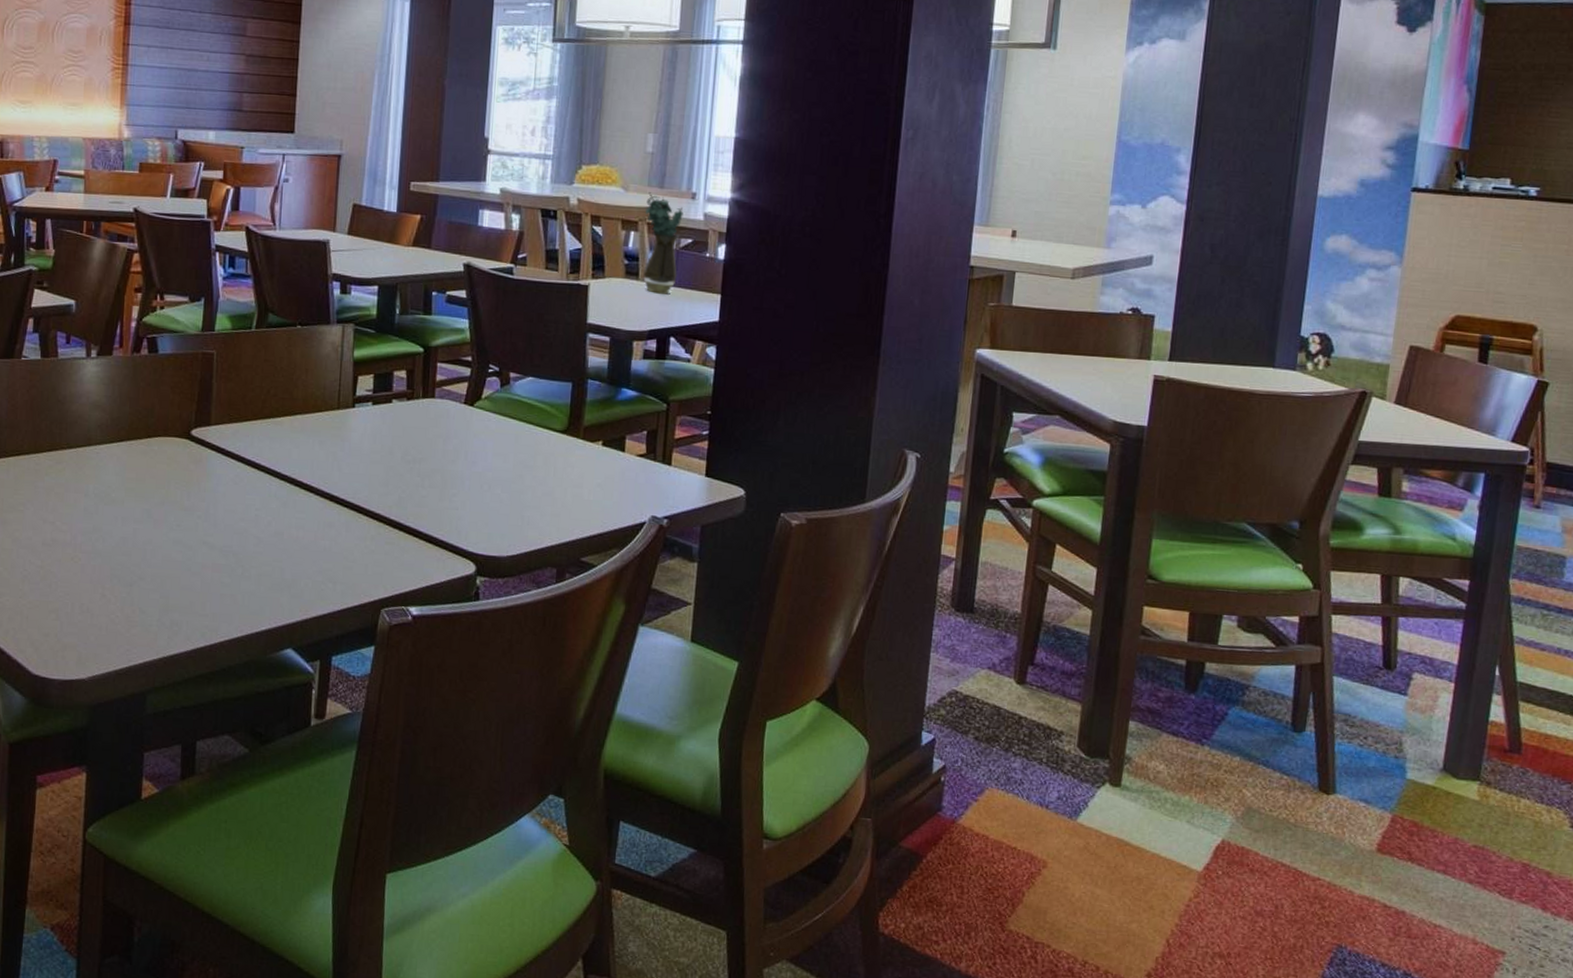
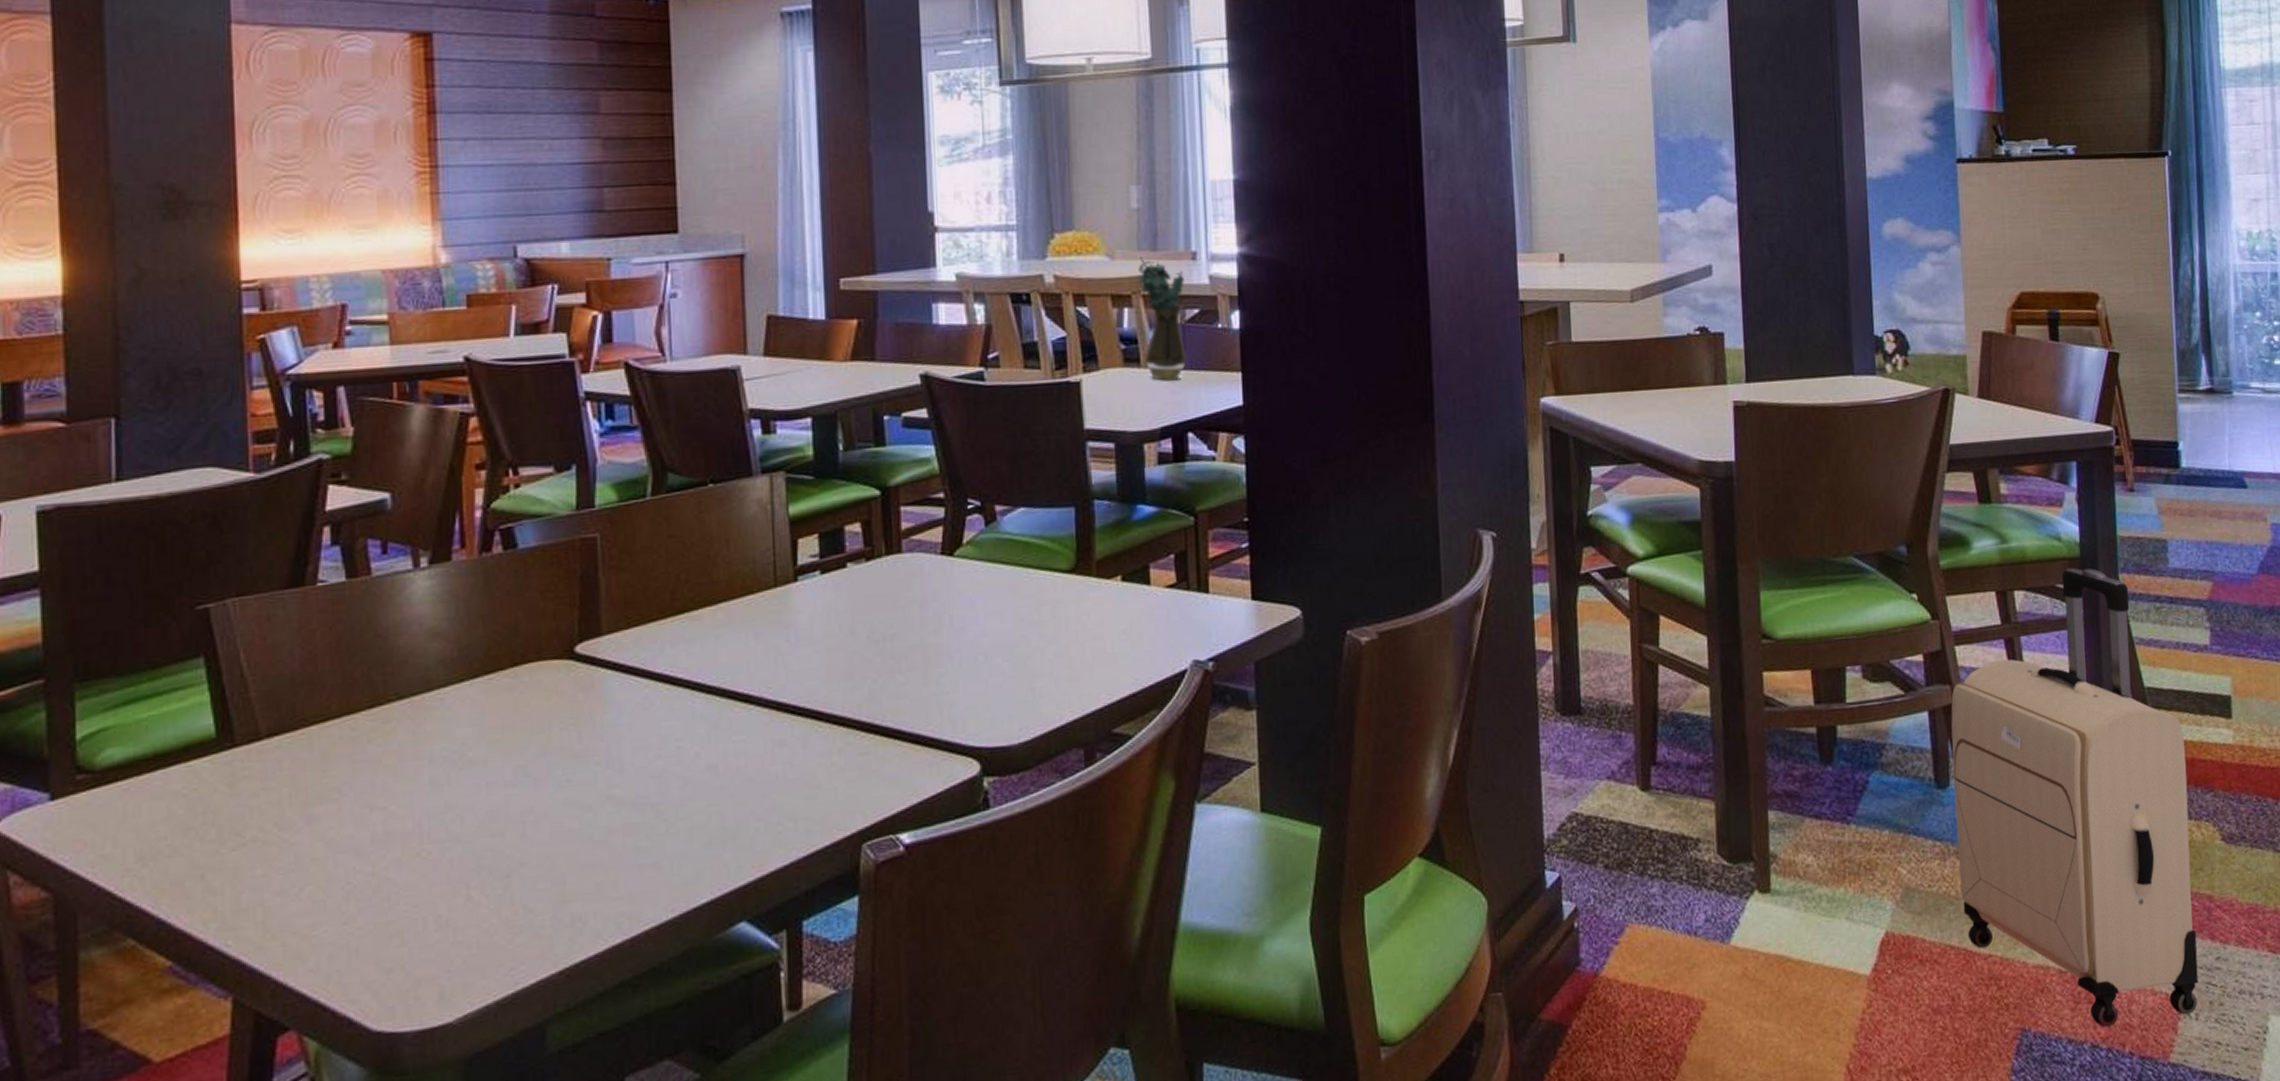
suitcase: none [1299,565,1550,968] -> present [1950,567,2198,1027]

